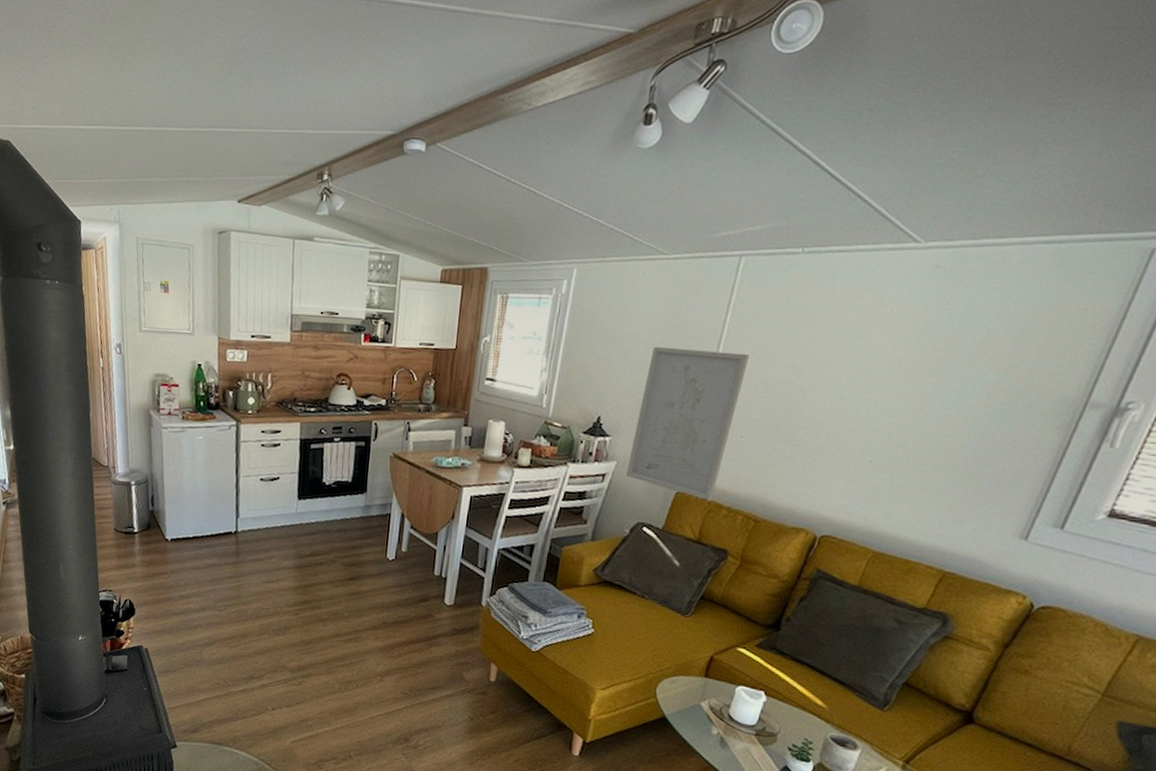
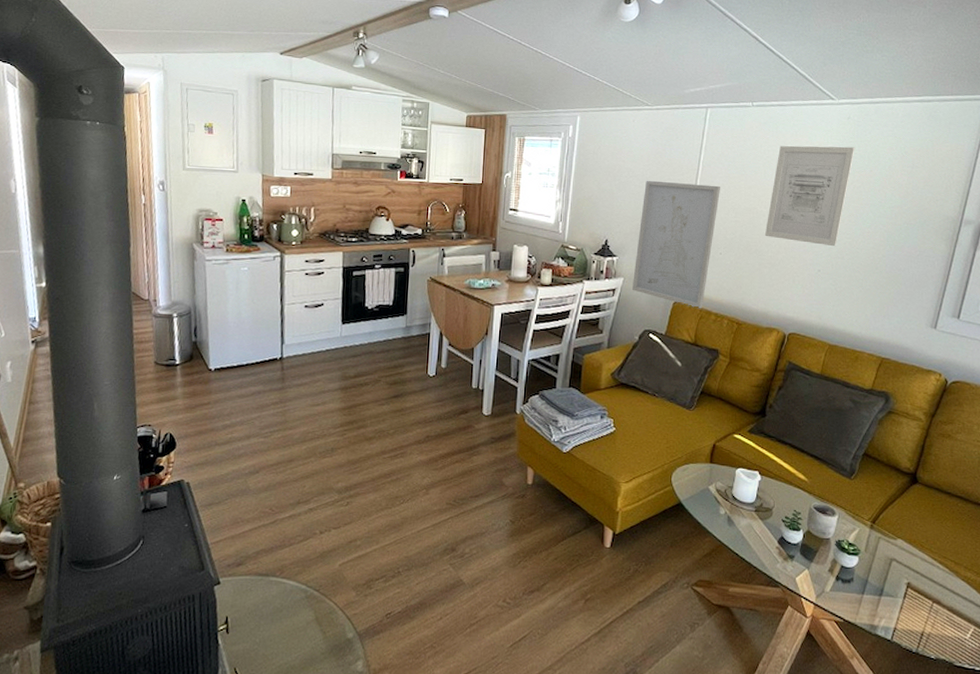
wall art: none [801,303,942,433] -> present [764,145,855,247]

